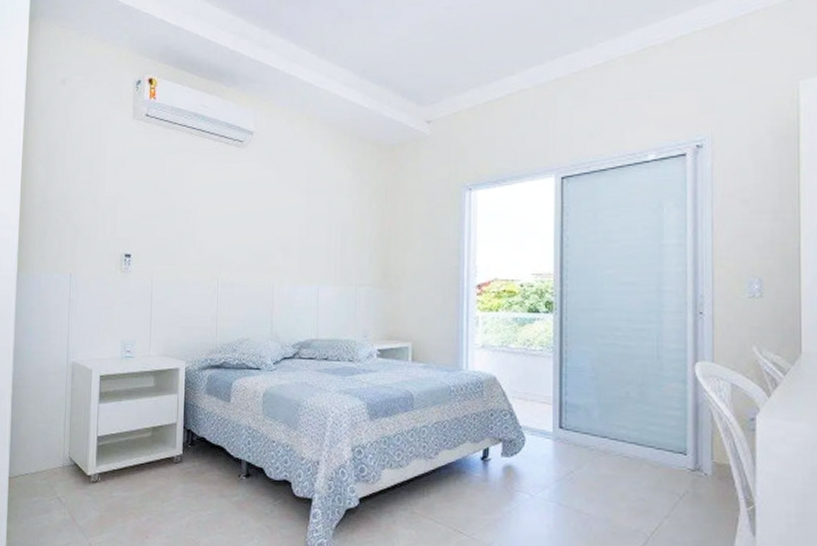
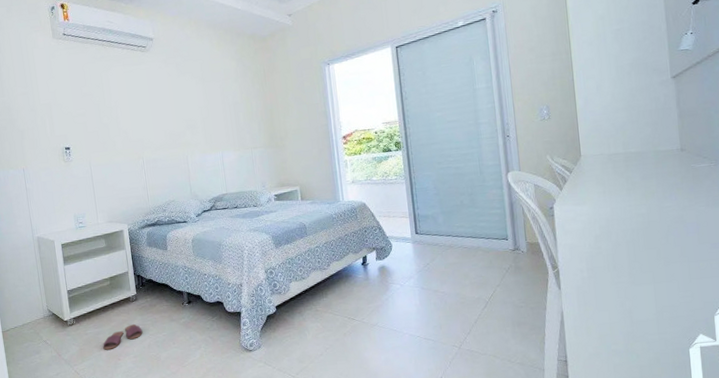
slippers: none [129,492,183,523] -> present [103,323,143,350]

